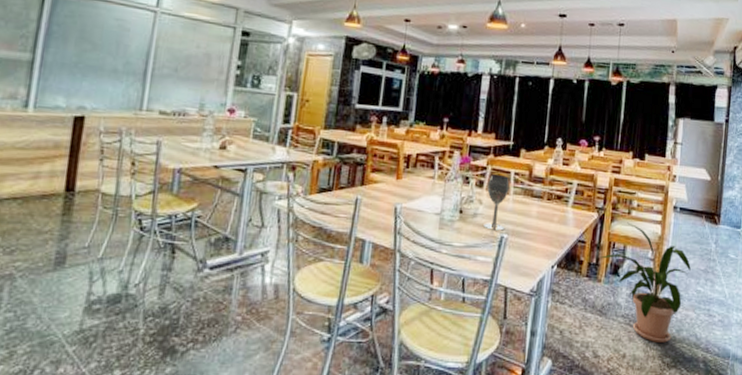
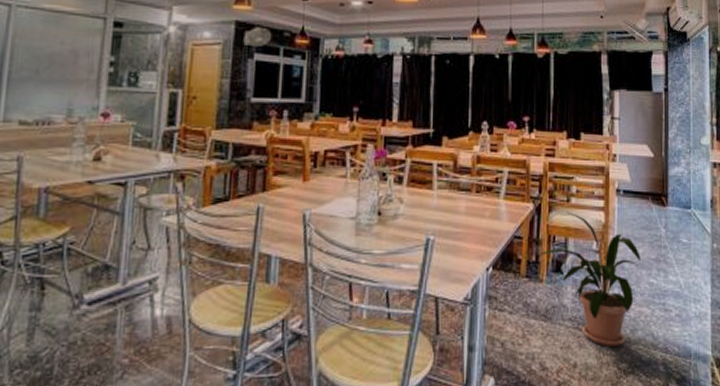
wine glass: present [483,174,510,231] -> none [406,168,433,232]

